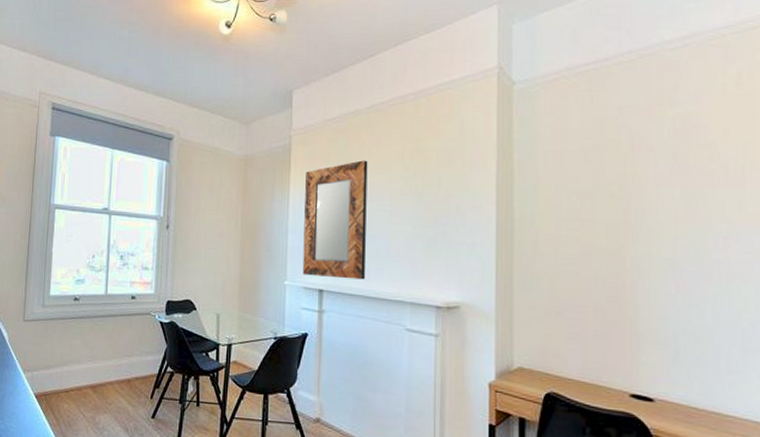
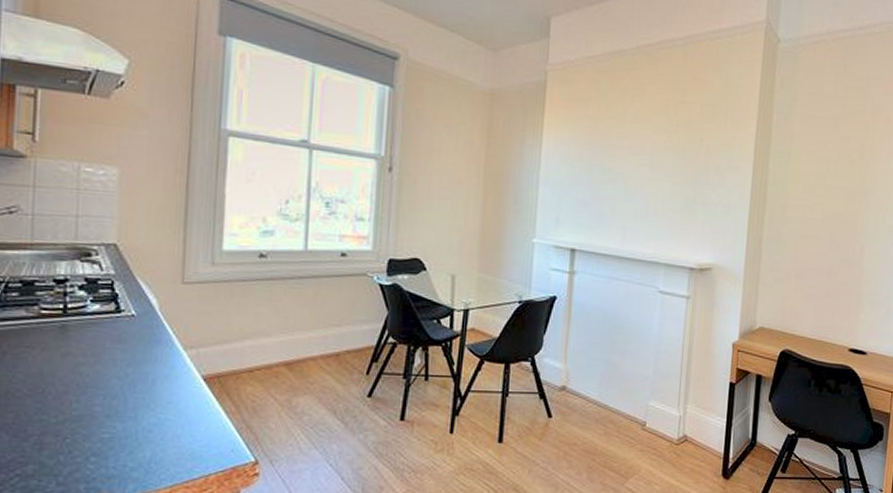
home mirror: present [302,160,368,280] -> none [553,107,631,239]

